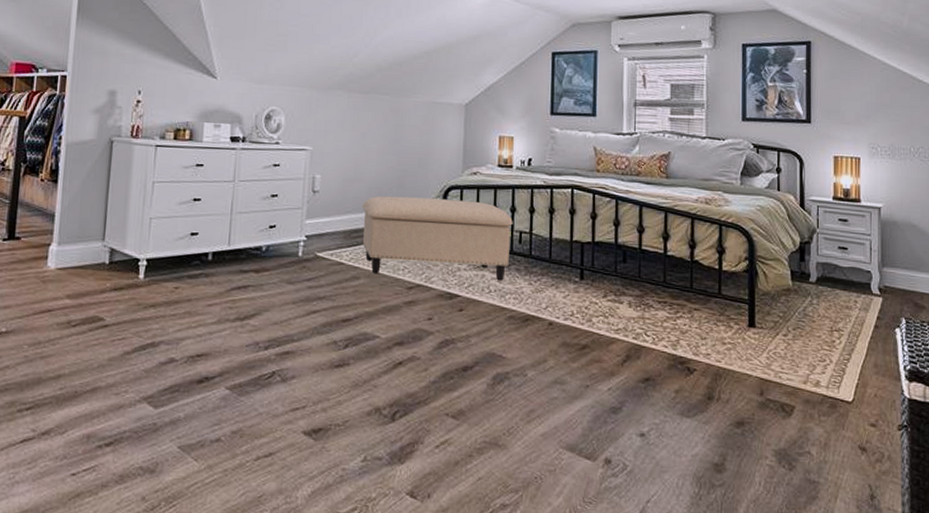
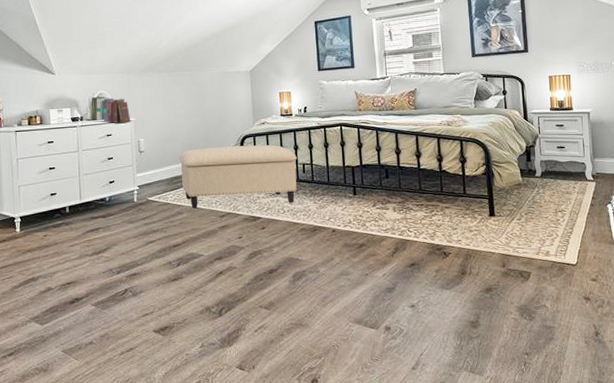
books: none [254,113,307,153] -> present [89,96,130,124]

